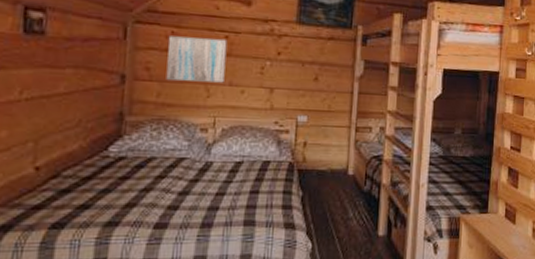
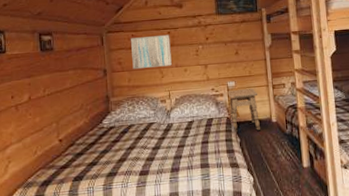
side table: none [292,127,336,185] -> present [226,88,261,132]

